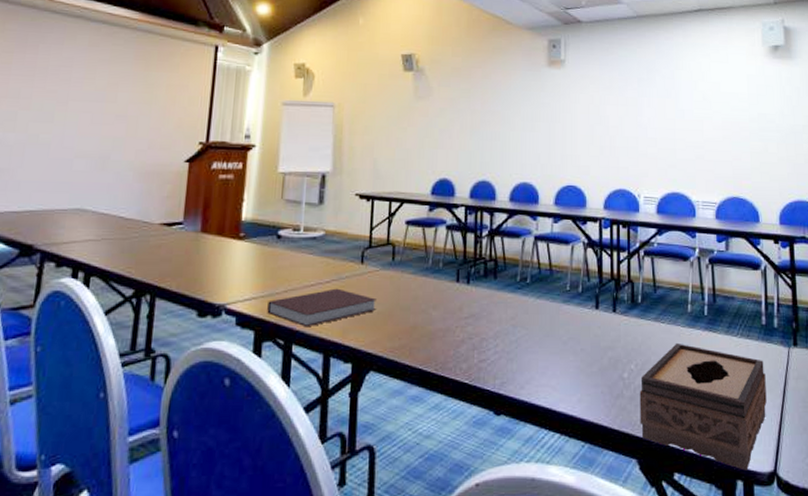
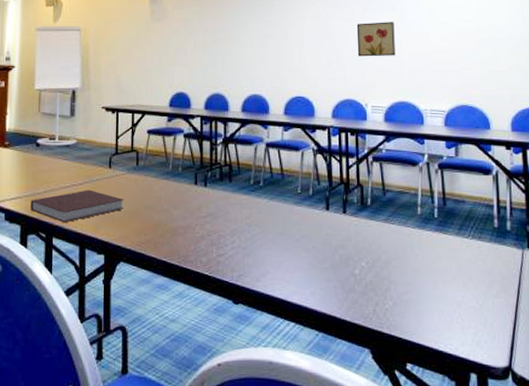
wall art: none [631,108,669,145] -> present [356,22,395,57]
tissue box: present [639,342,767,471] -> none [371,243,500,365]

